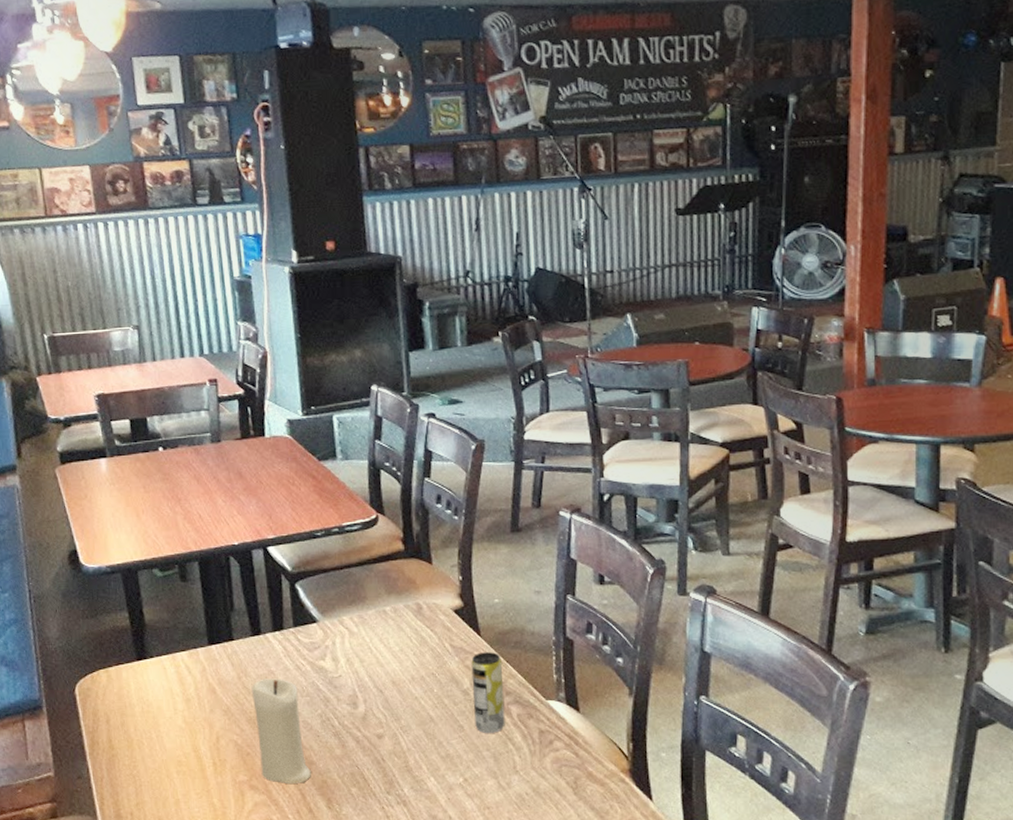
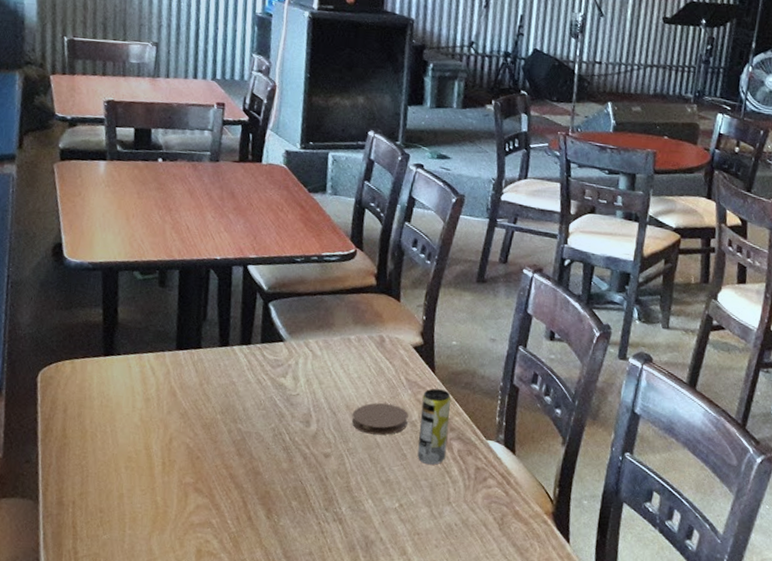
candle: present [251,678,311,783] -> none [208,388,256,491]
coaster: none [399,675,459,709] -> present [352,403,408,435]

